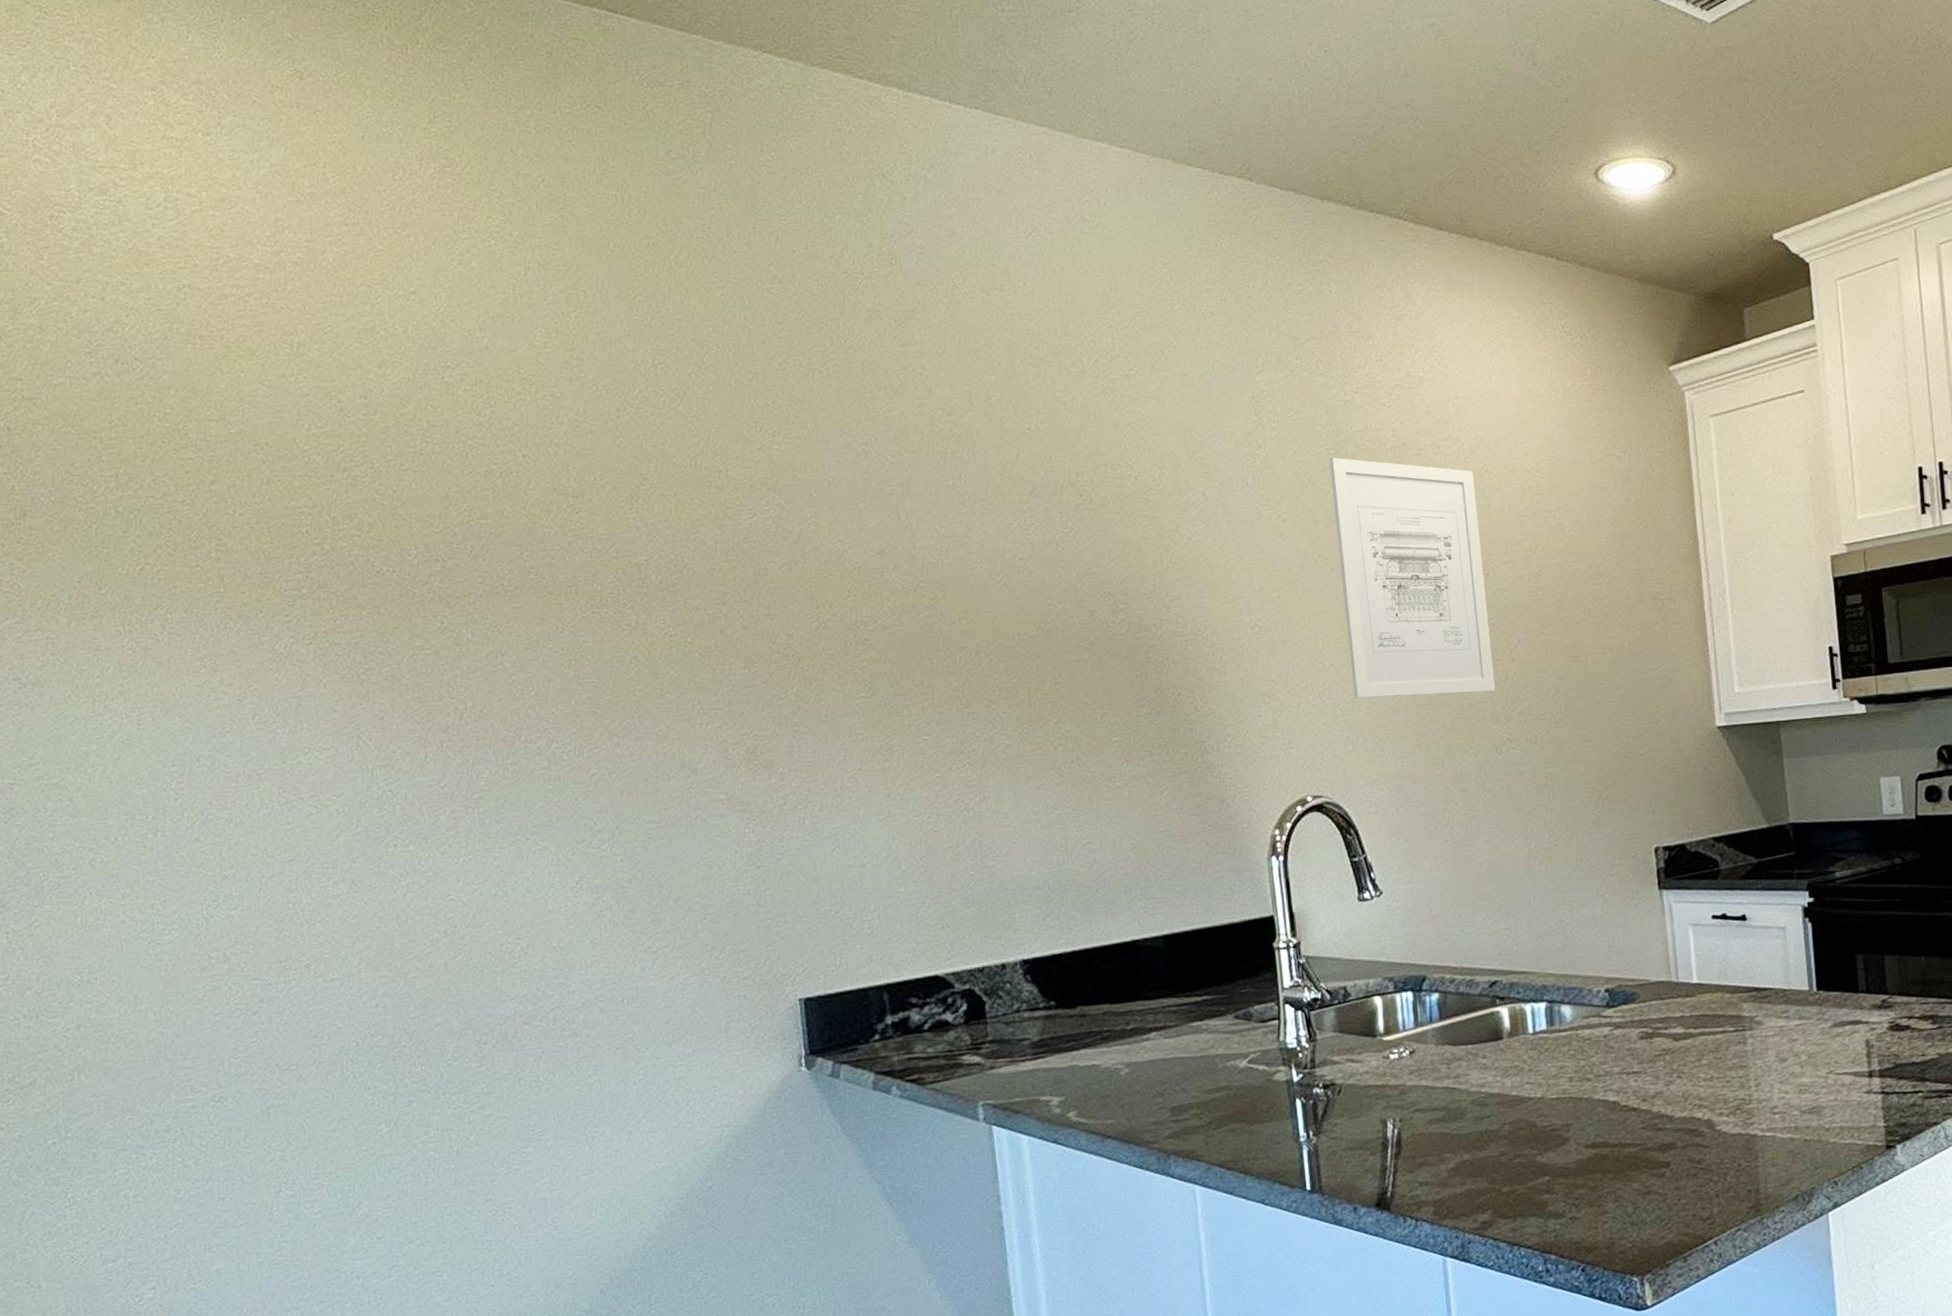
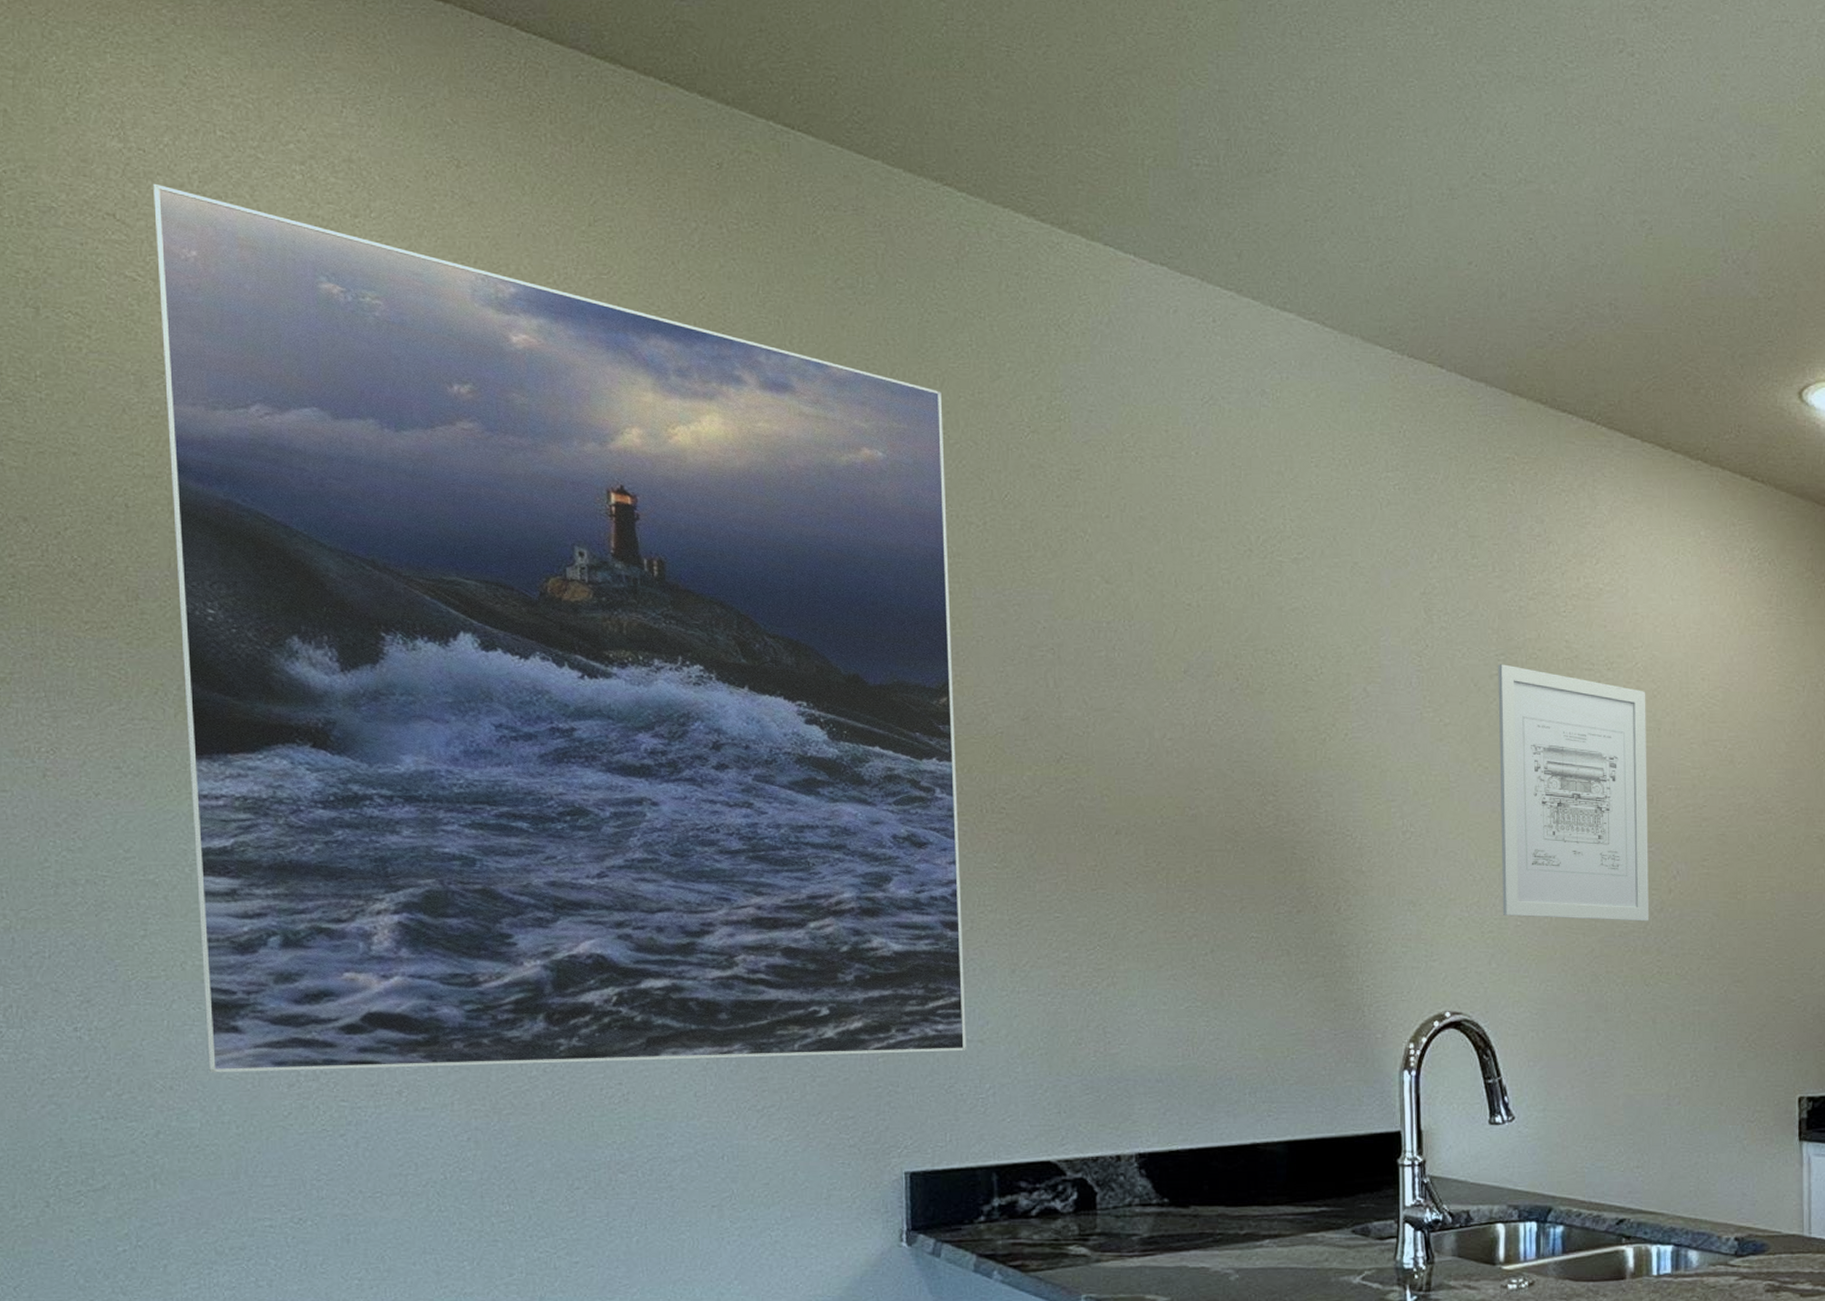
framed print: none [14,121,849,964] -> present [153,183,966,1073]

